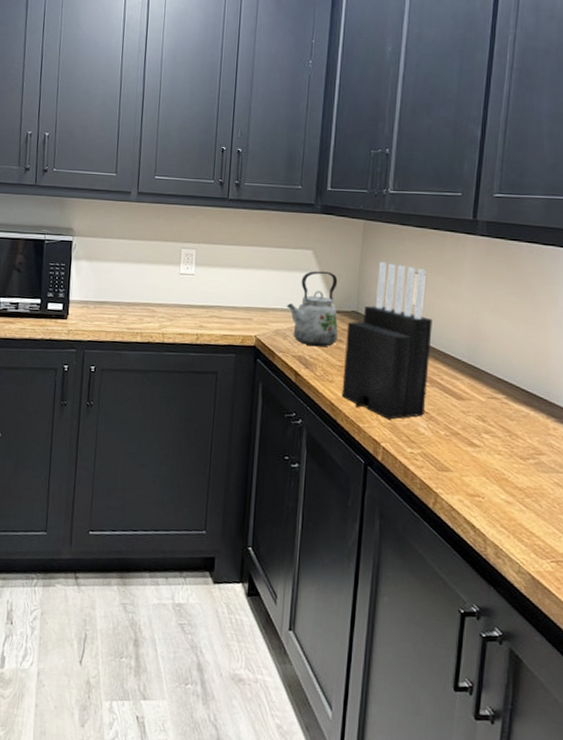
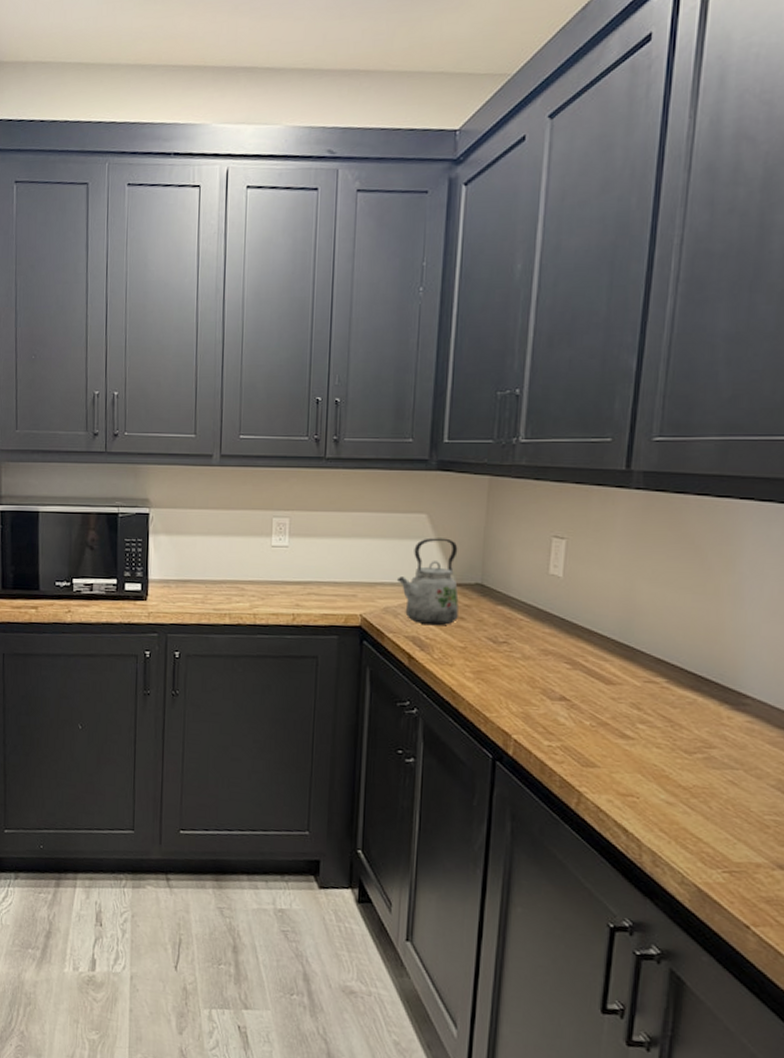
knife block: present [341,261,433,419] -> none [464,524,575,708]

